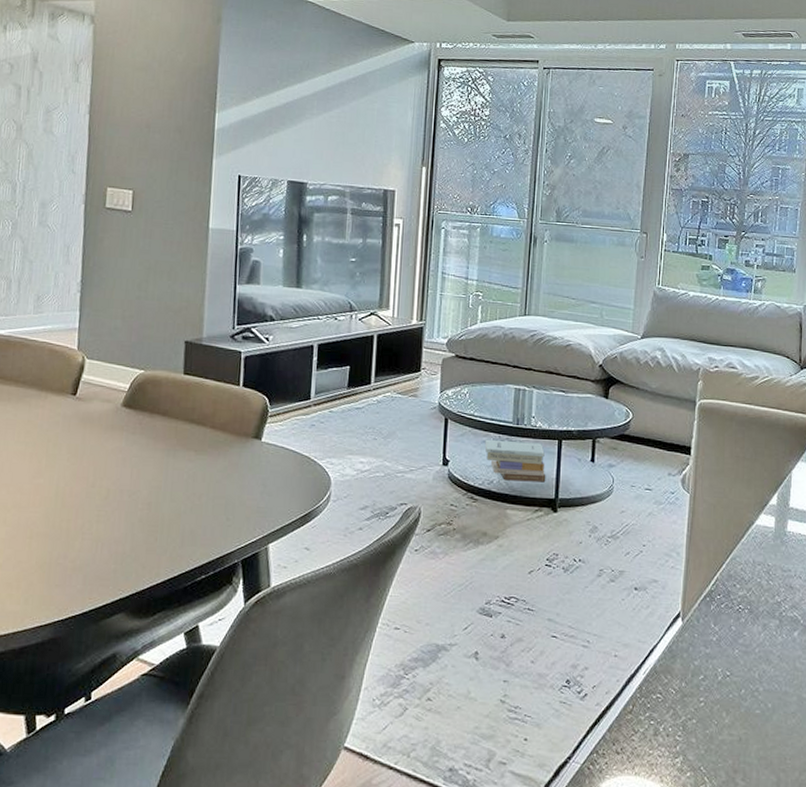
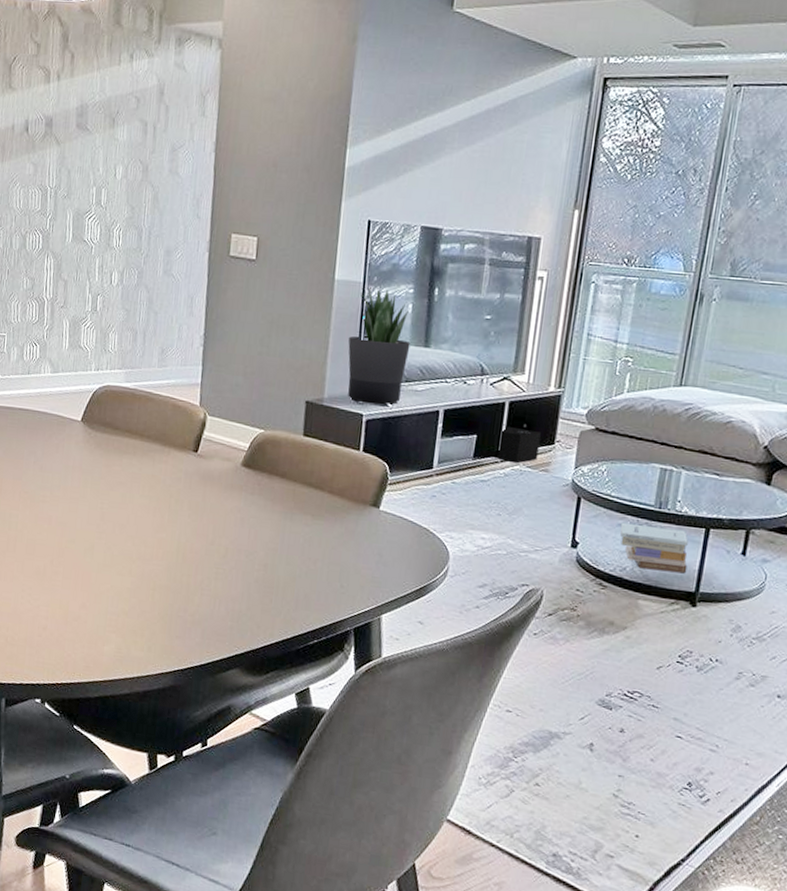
planter: none [224,236,283,341] -> present [348,289,411,405]
decorative box: none [352,355,408,390] -> present [478,425,541,463]

